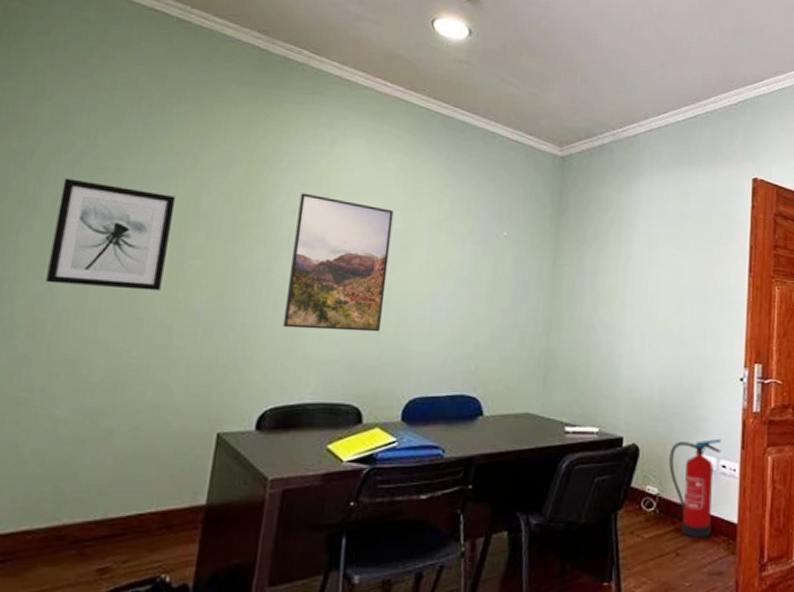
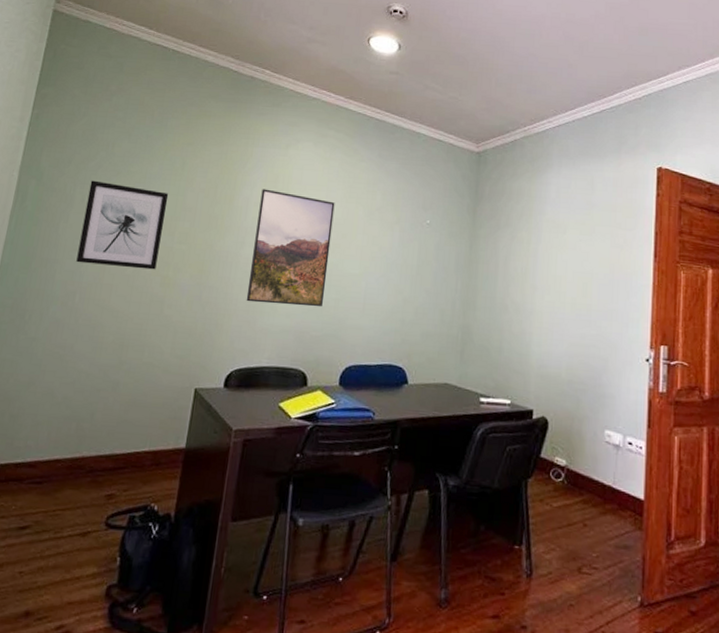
fire extinguisher: present [669,438,722,538] -> none [576,416,628,511]

